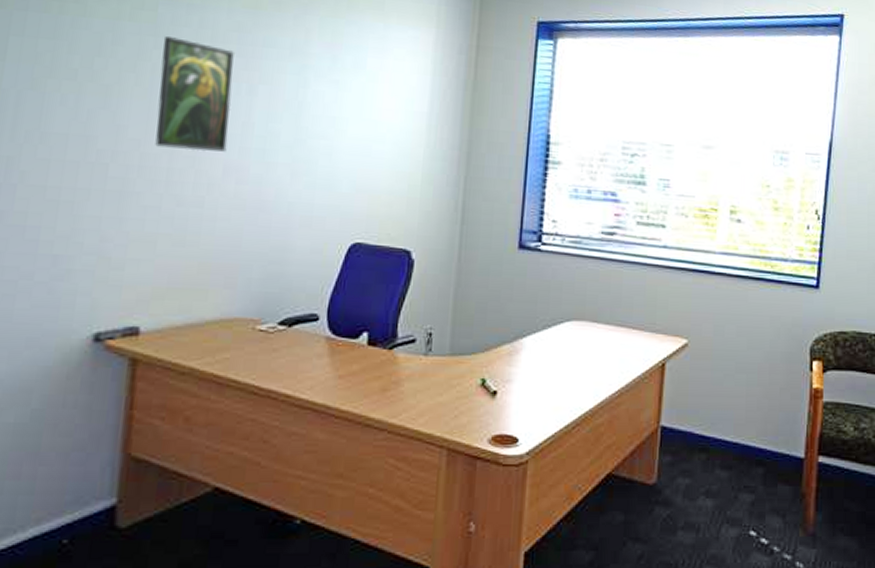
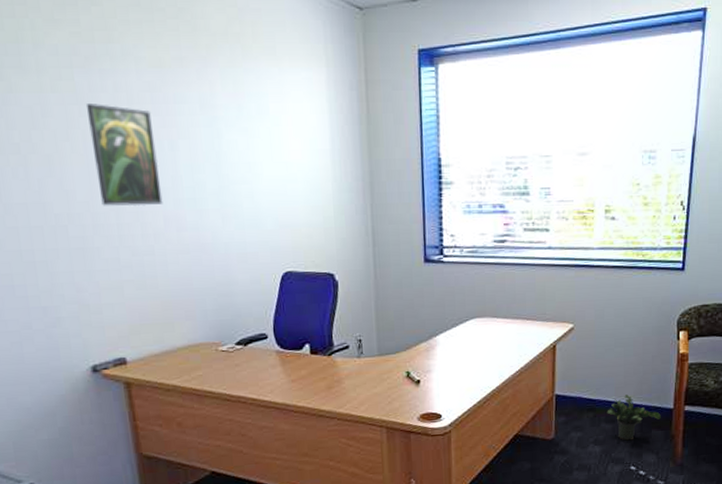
potted plant: none [723,434,789,494] -> present [607,394,661,440]

